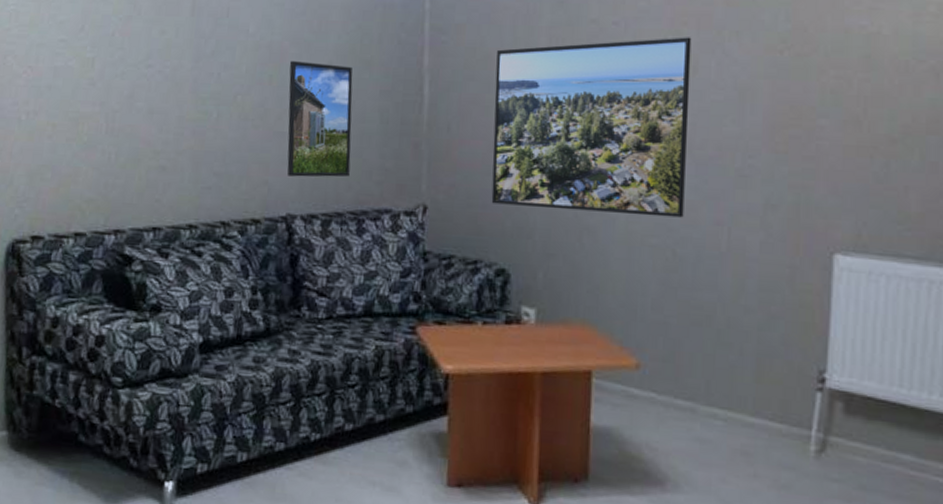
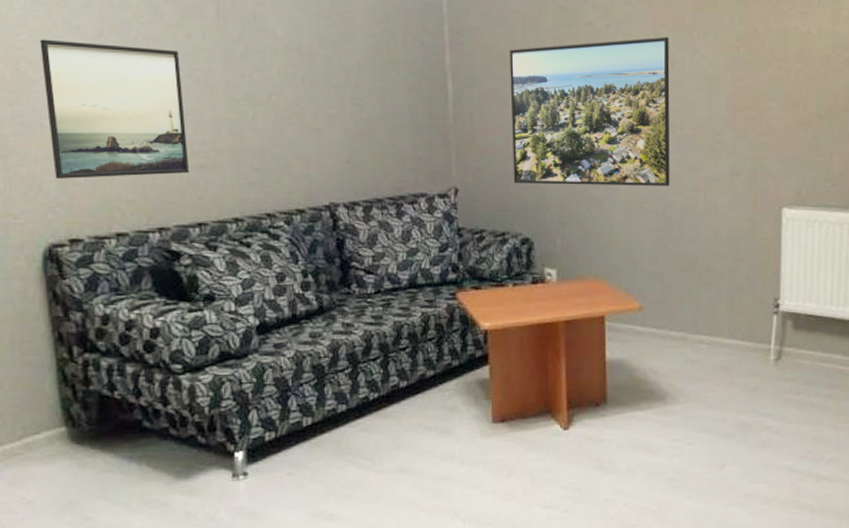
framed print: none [25,34,152,175] -> present [40,39,190,179]
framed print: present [287,61,353,177] -> none [320,62,386,169]

